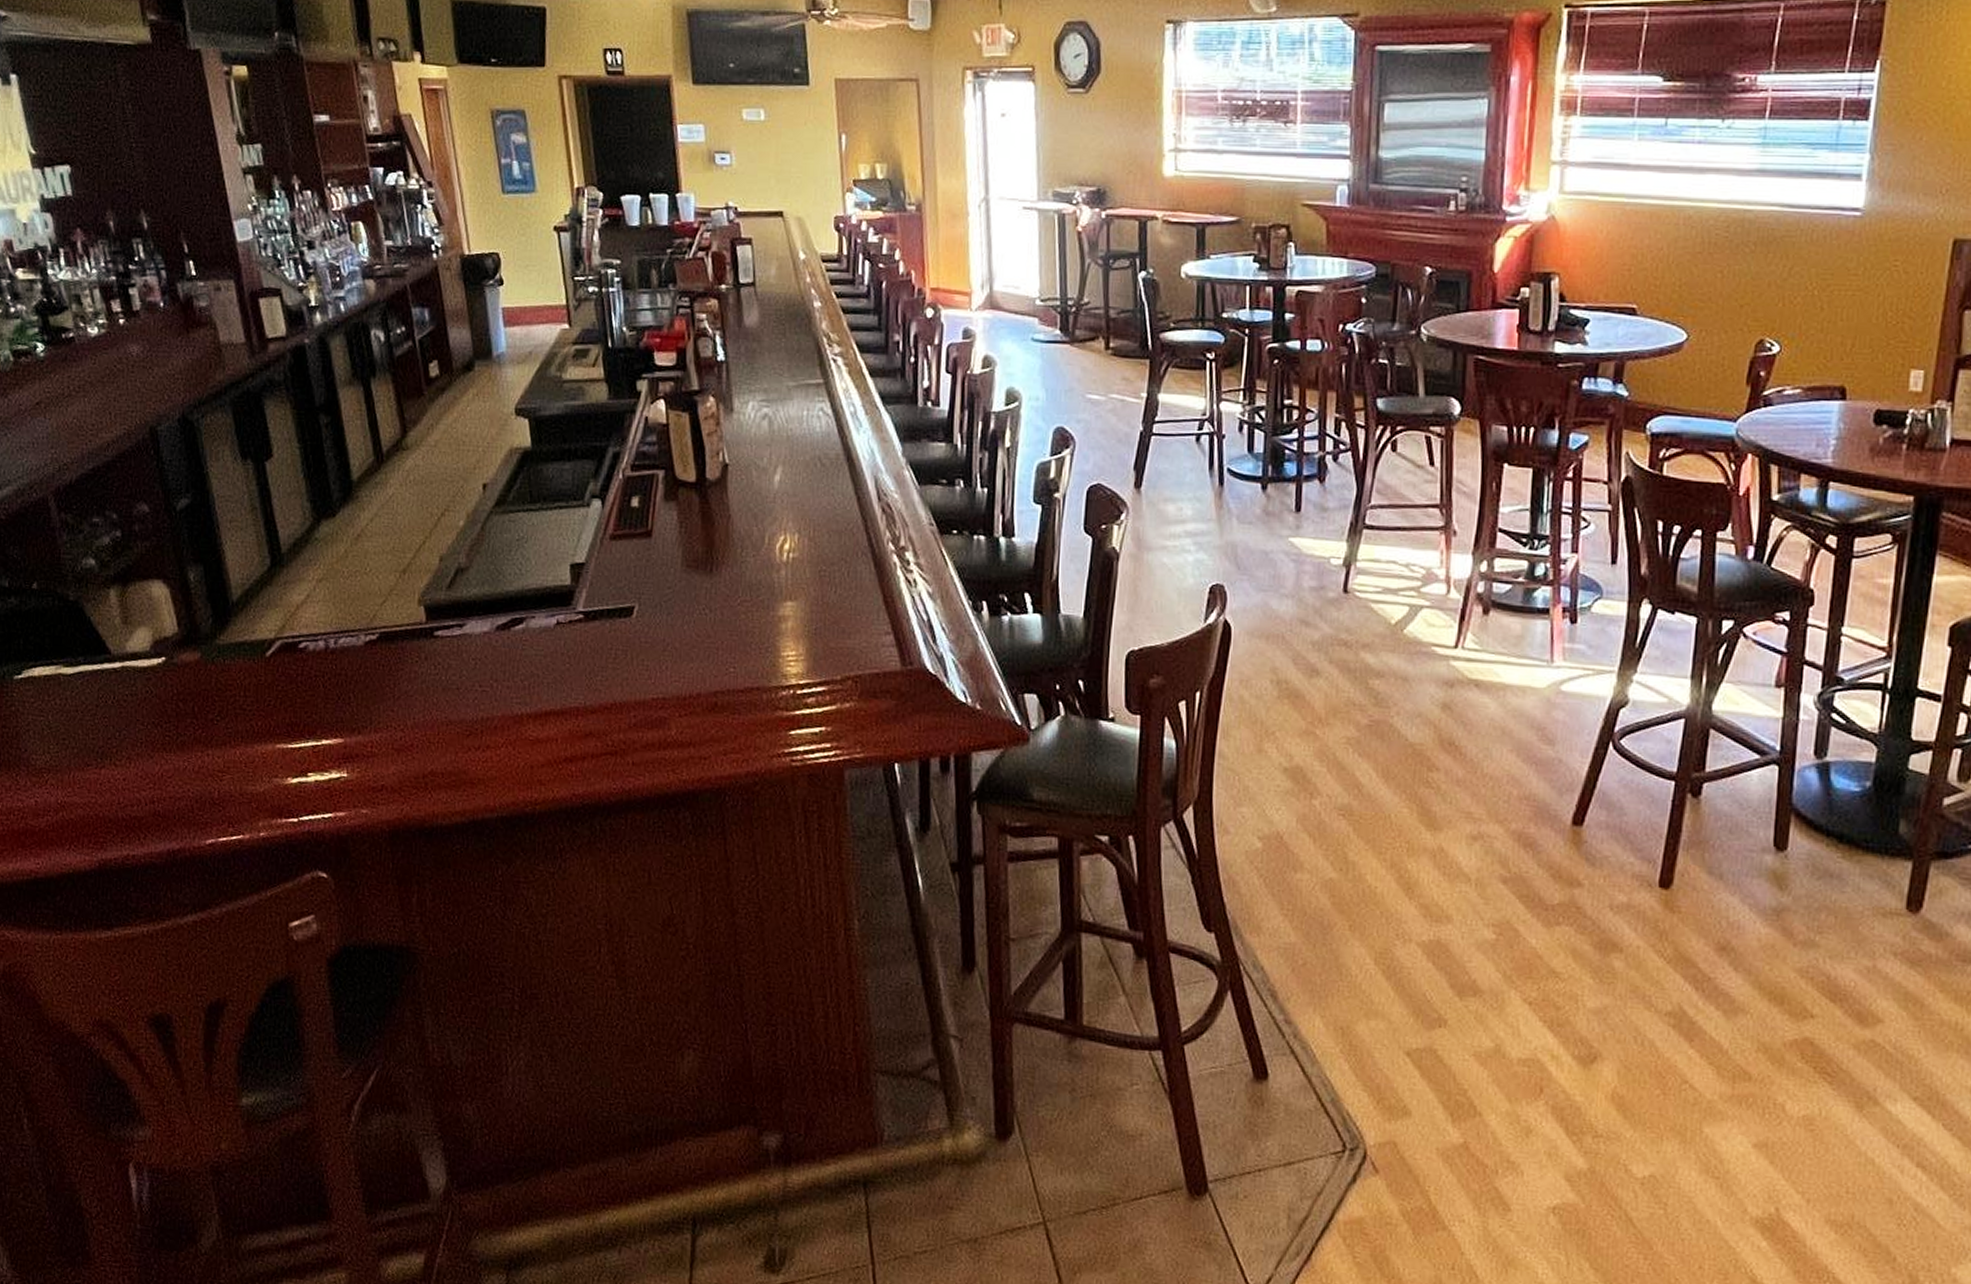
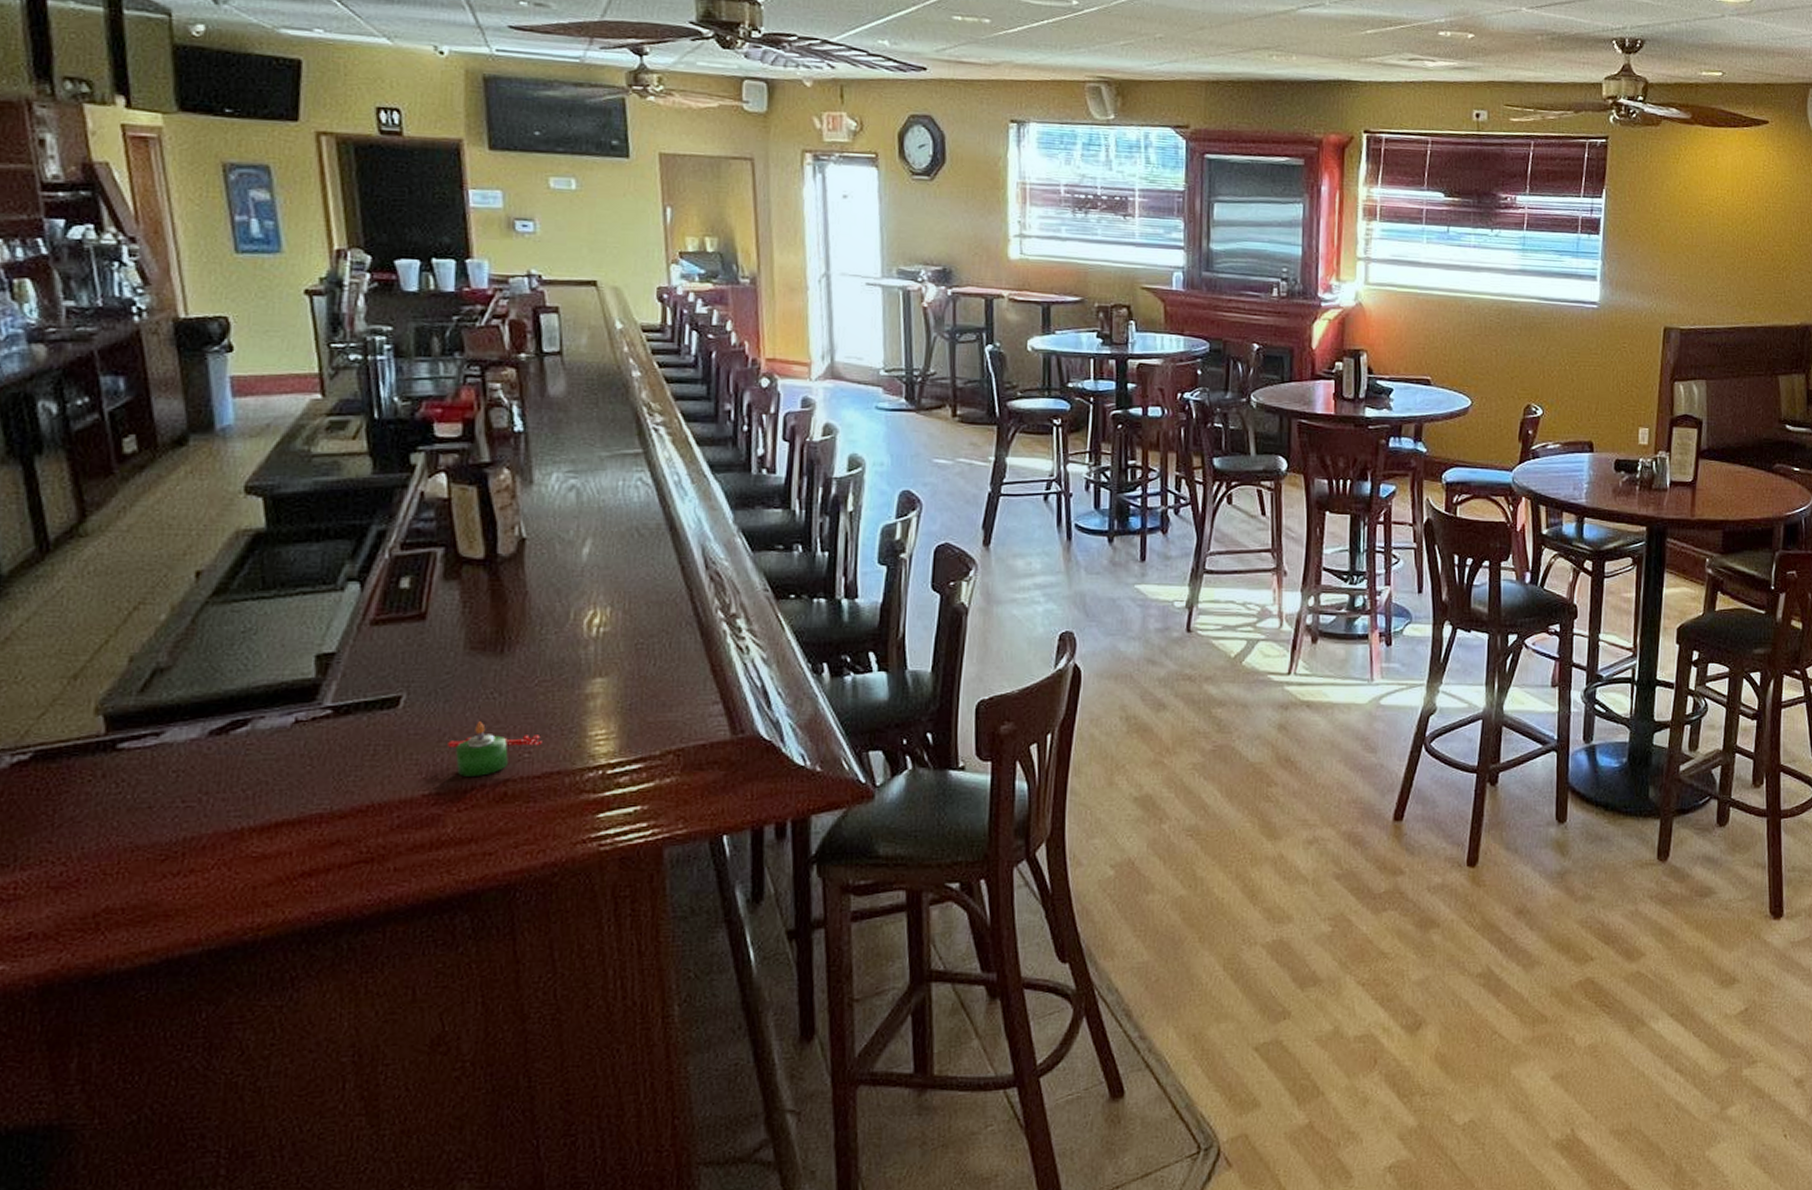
candle: none [670,635,744,686] -> present [448,721,542,776]

